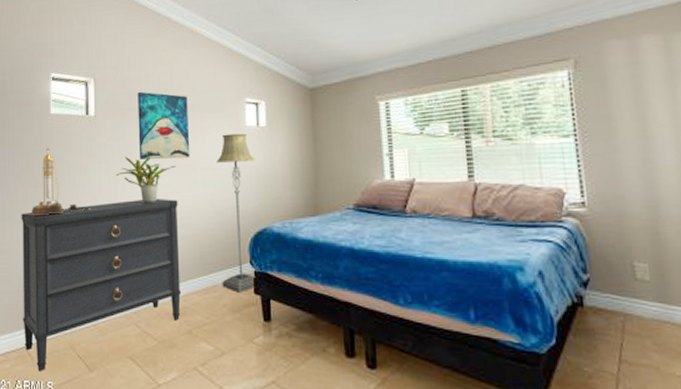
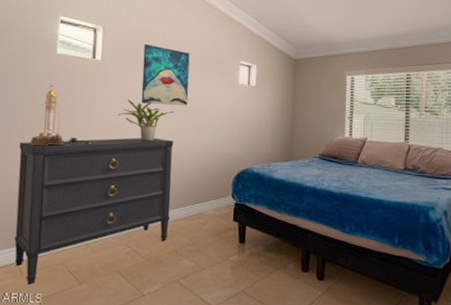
floor lamp: present [217,133,256,293] -> none [206,89,243,220]

